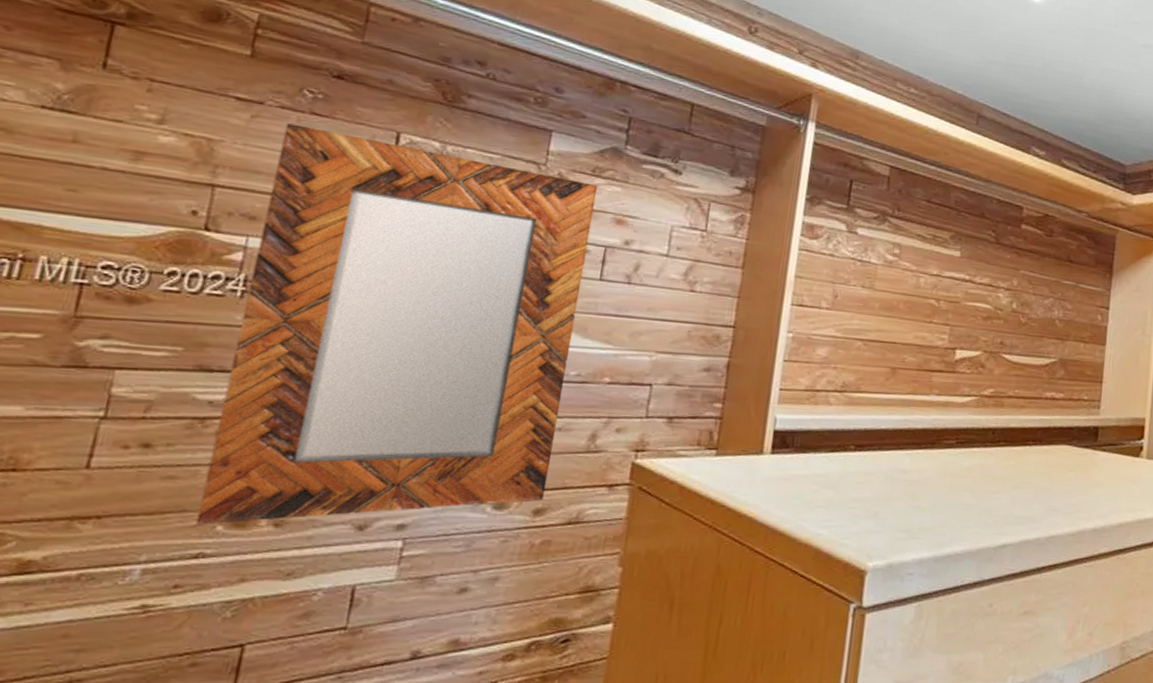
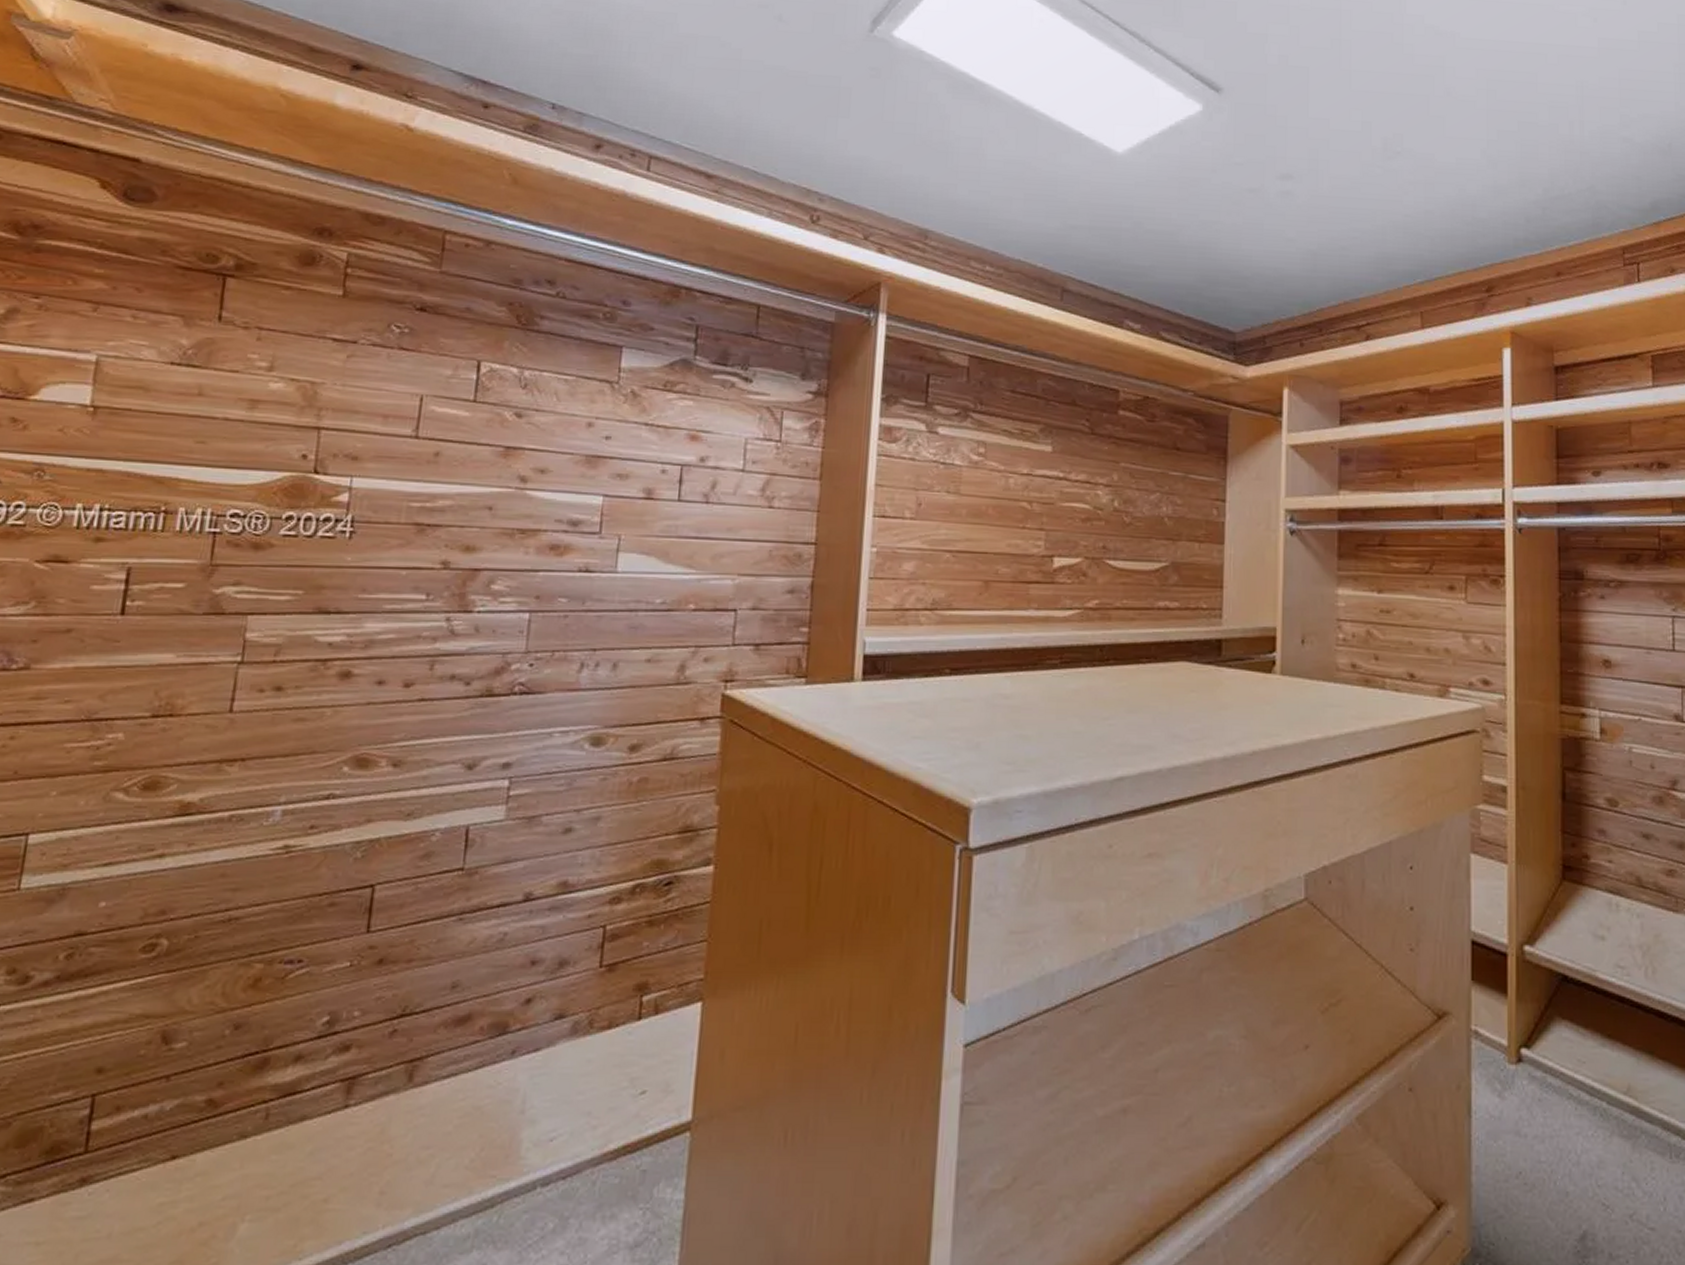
home mirror: present [196,123,598,525] -> none [325,360,671,766]

